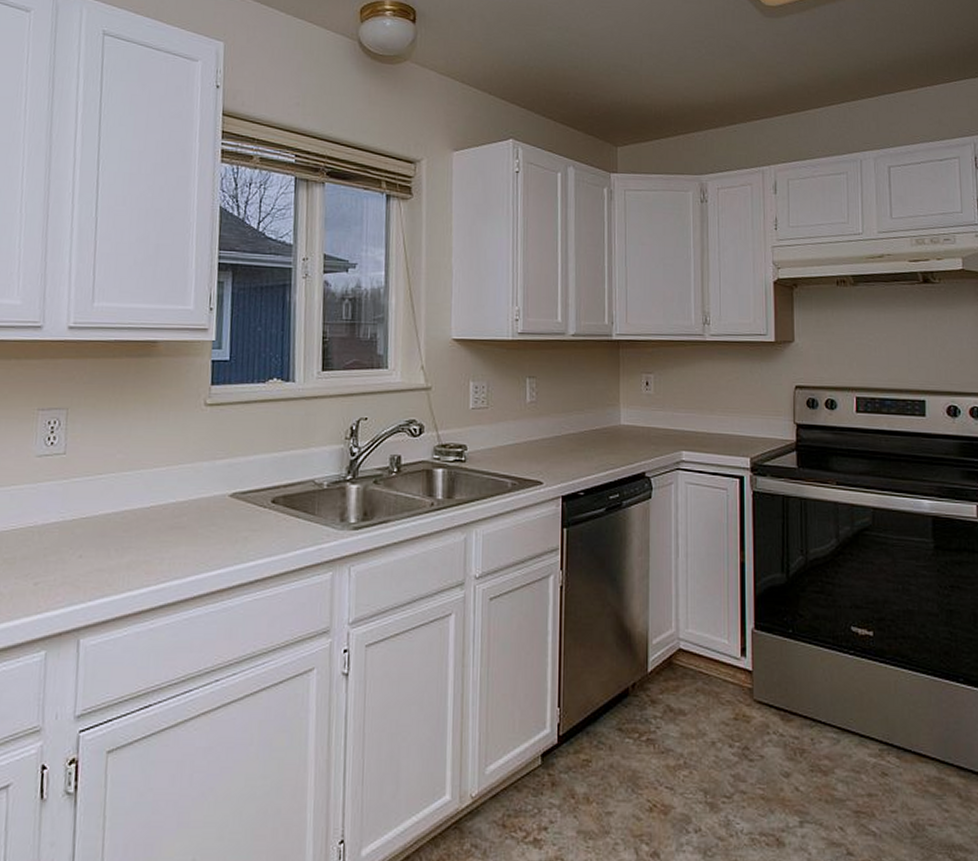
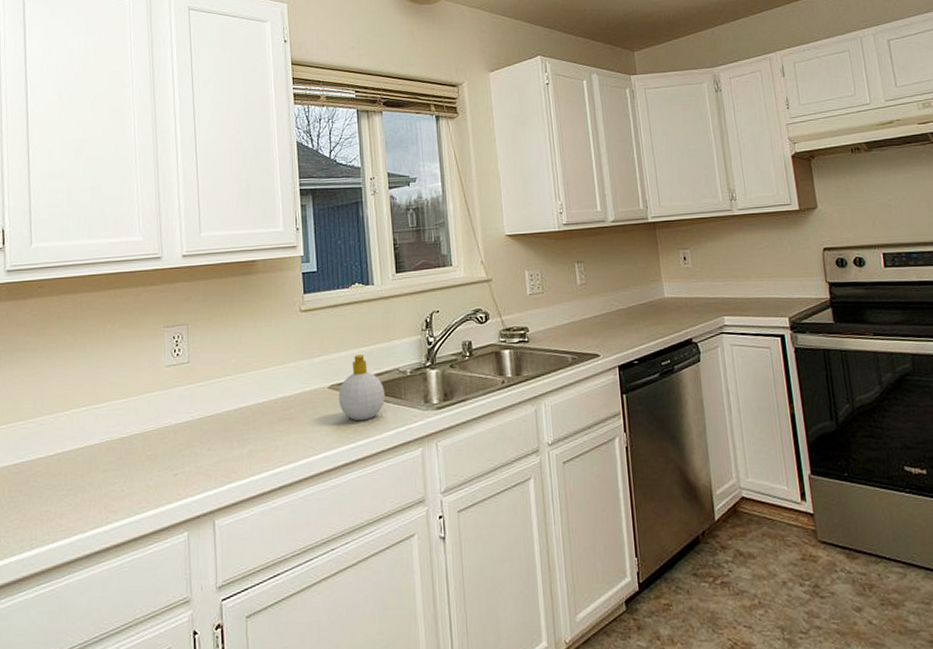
soap bottle: none [240,460,296,537] -> present [338,354,386,421]

